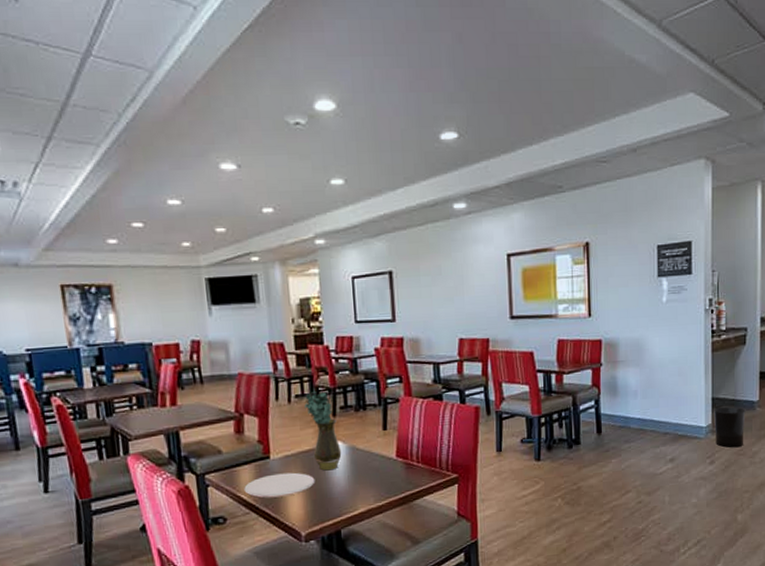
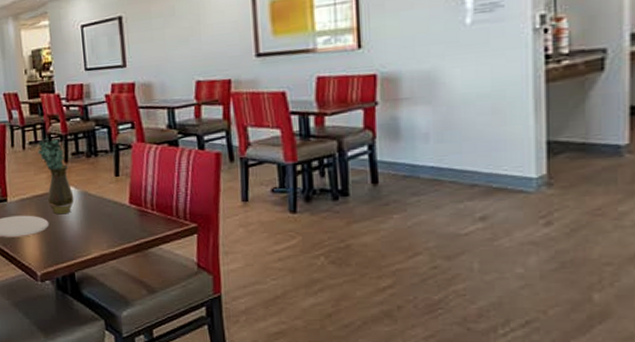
waste bin: present [712,406,747,448] -> none [548,152,608,206]

